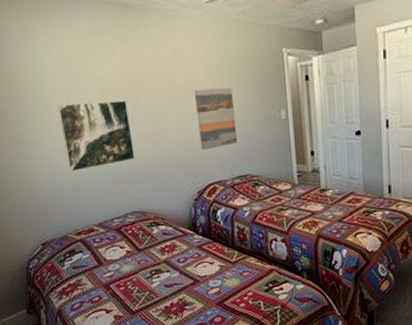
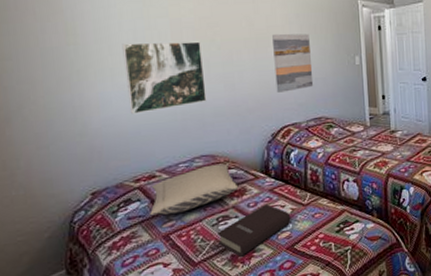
pillow: none [91,220,168,266] -> present [150,164,238,216]
book: none [151,260,220,309] -> present [217,204,291,257]

